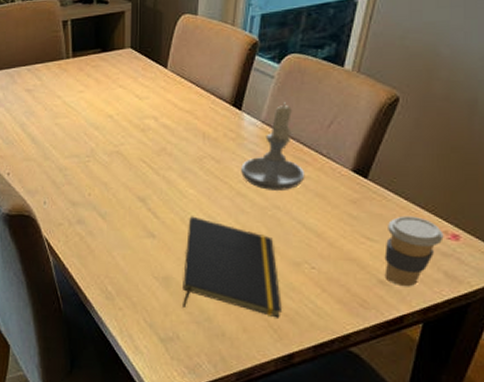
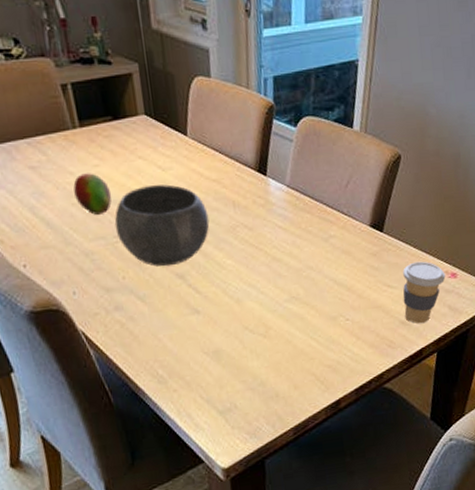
fruit: none [59,98,91,136] -> present [73,173,112,216]
bowl: none [89,112,177,189] -> present [114,184,210,267]
notepad: present [183,216,282,318] -> none [230,286,325,377]
candle: present [241,102,305,190] -> none [273,165,332,253]

